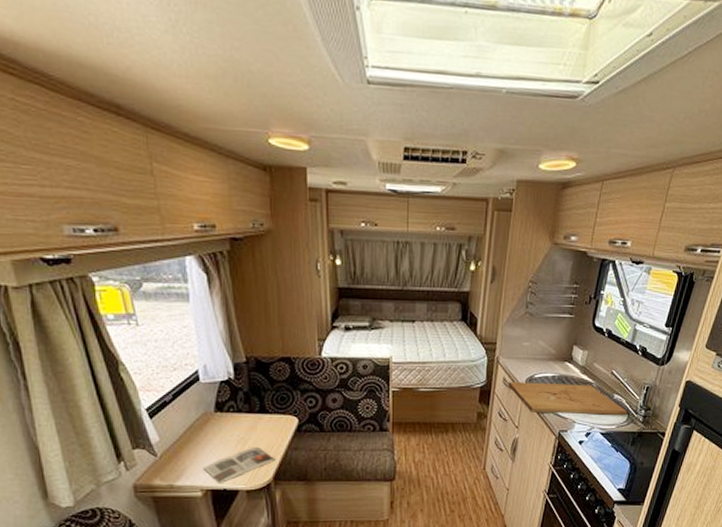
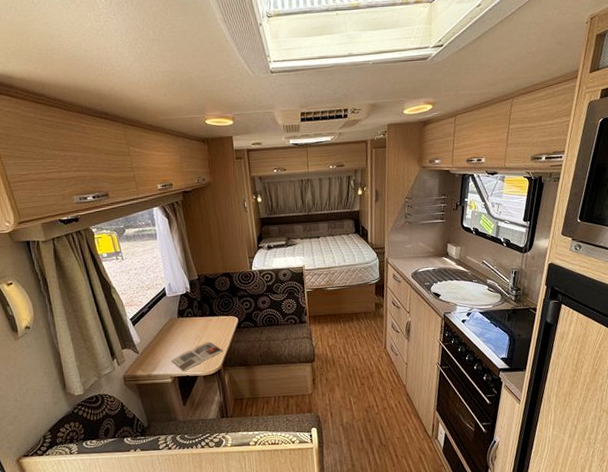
cutting board: present [508,382,628,416] -> none [397,273,501,300]

